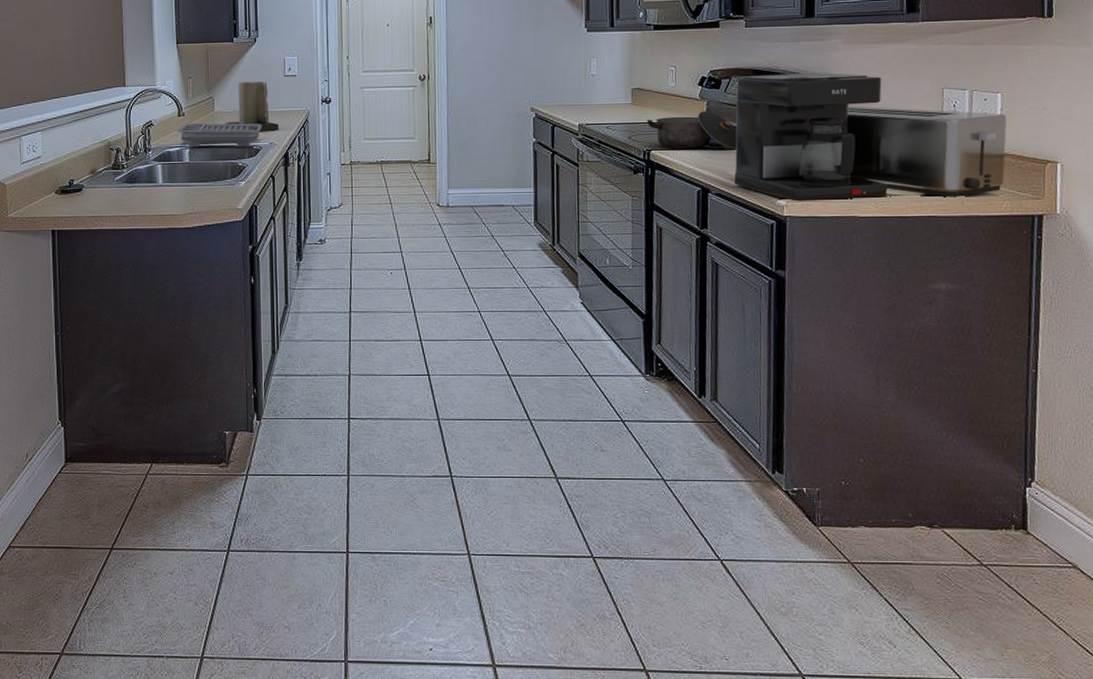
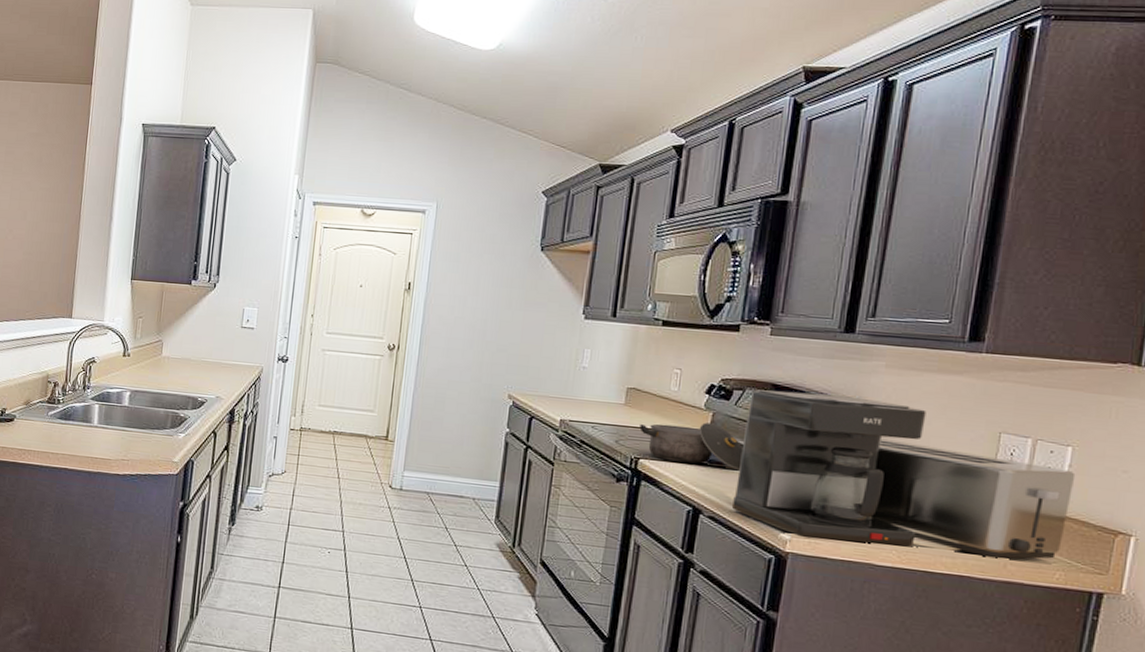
dish rack: present [177,123,263,147] -> none [120,365,211,398]
paper towel roll: present [224,81,280,132] -> none [171,328,229,385]

